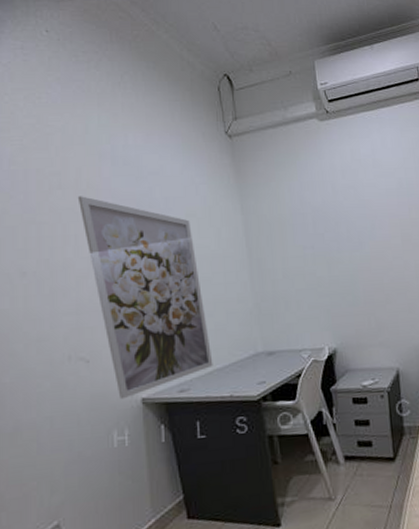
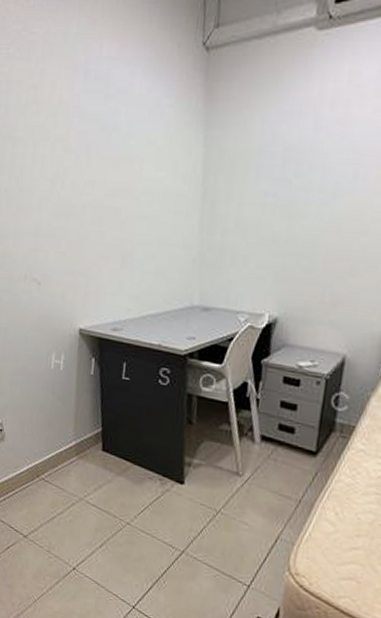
wall art: present [77,196,213,400] -> none [49,113,150,326]

